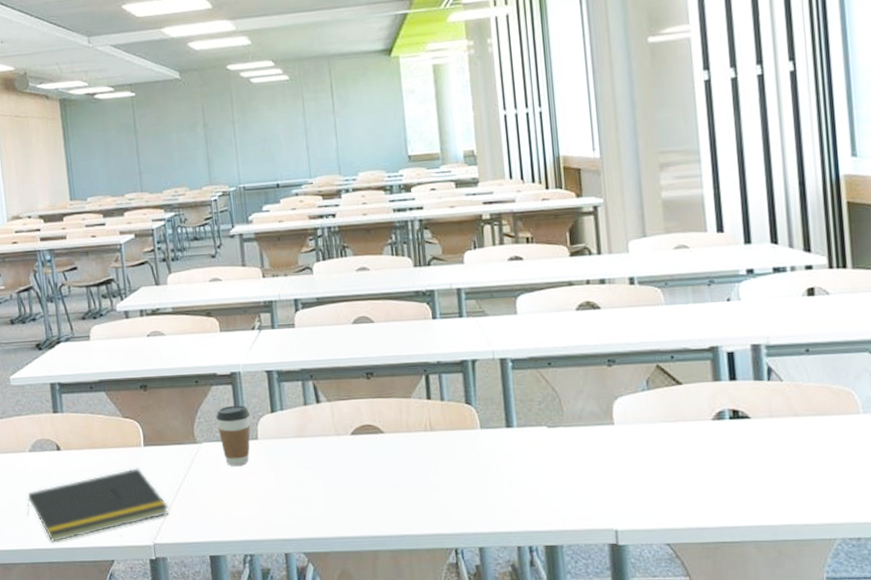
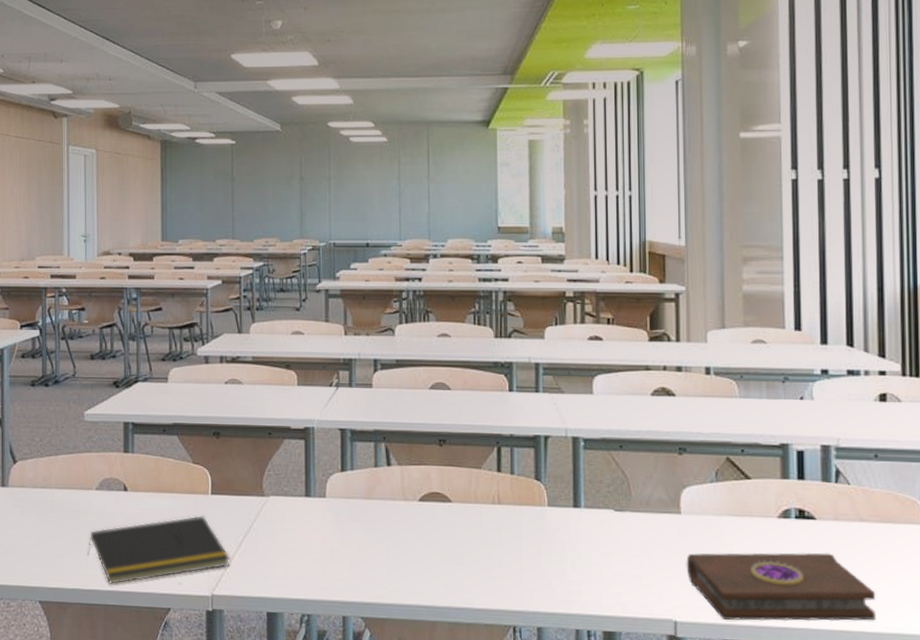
coffee cup: present [216,405,251,466] -> none [286,460,320,523]
book: none [622,450,816,524] -> present [686,552,876,621]

